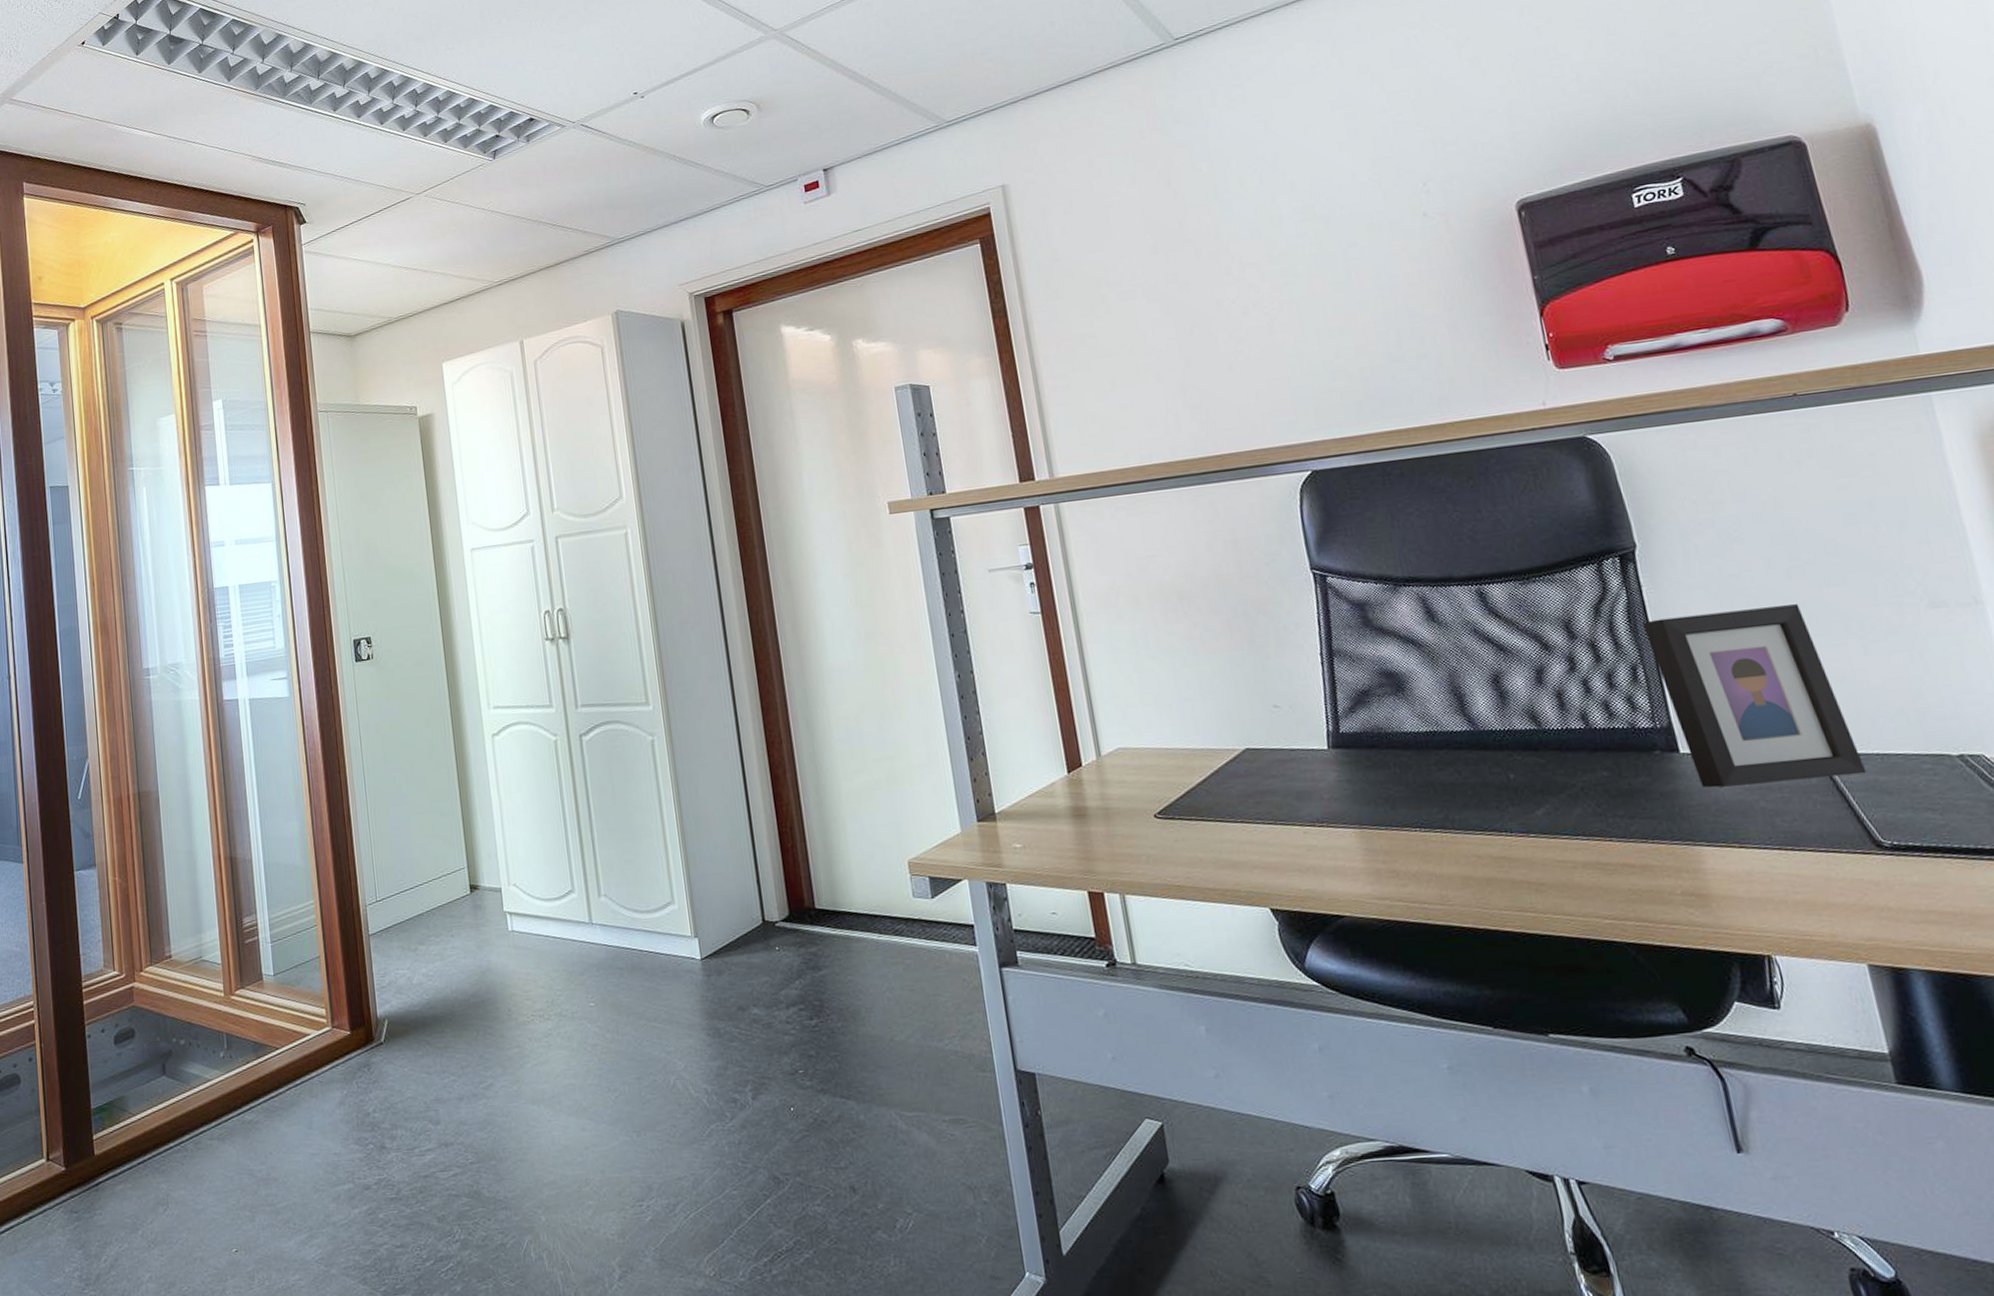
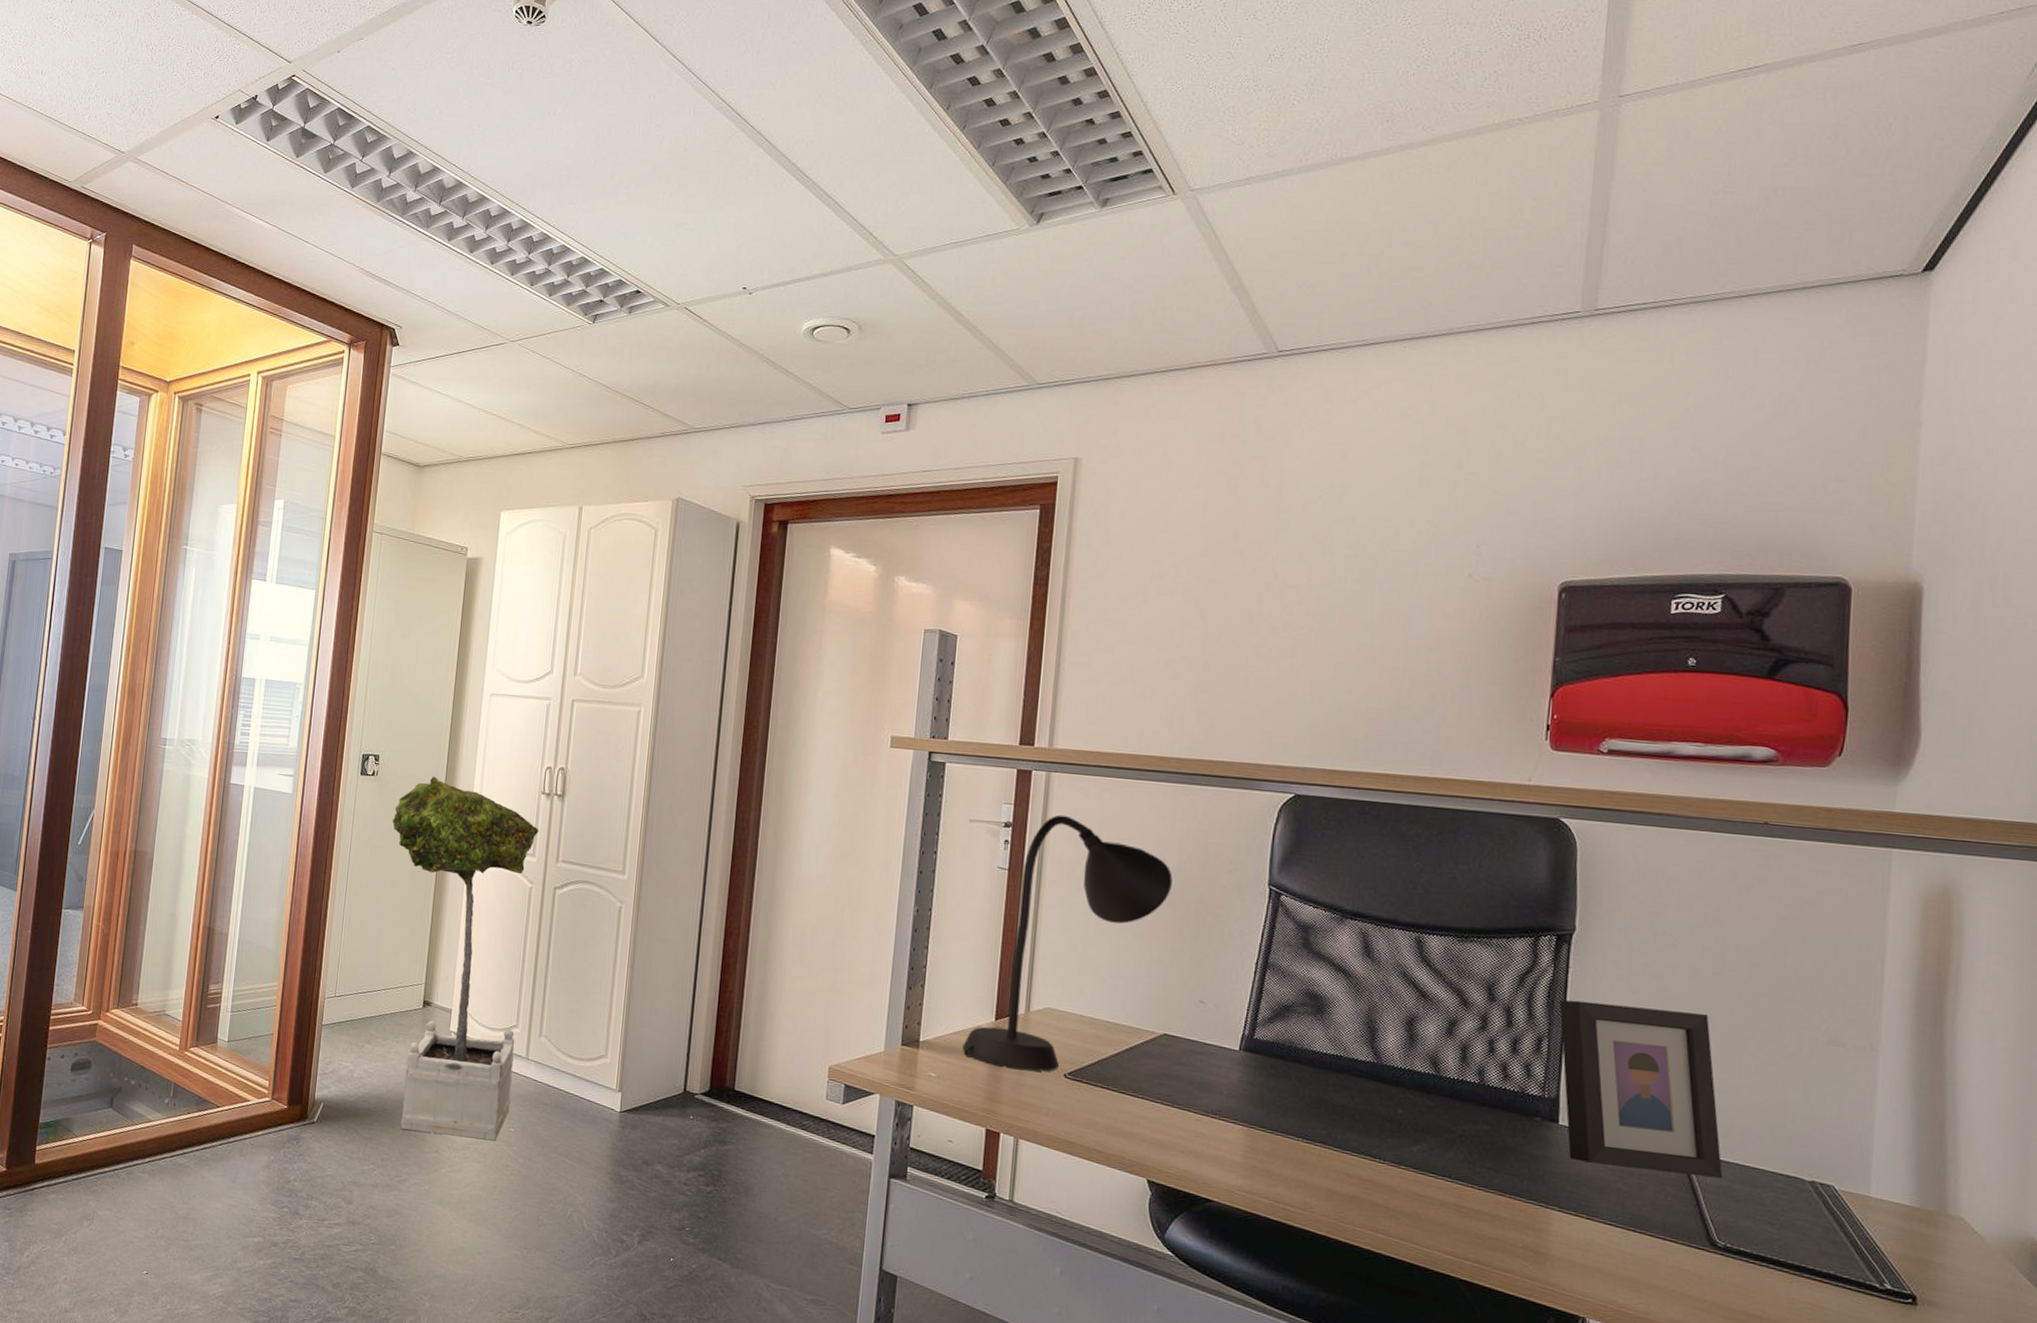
potted tree: none [397,646,585,1030] -> present [392,776,539,1141]
desk lamp: none [1041,543,1213,823] -> present [962,814,1173,1072]

